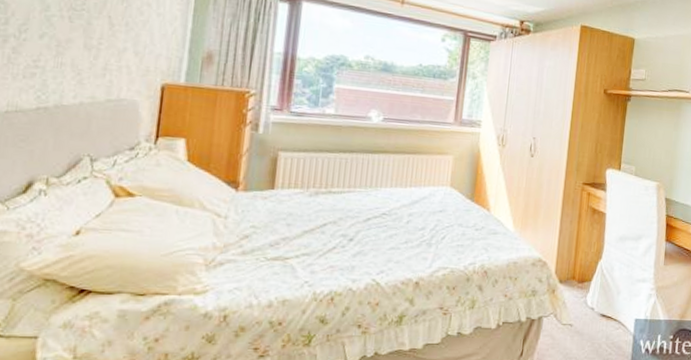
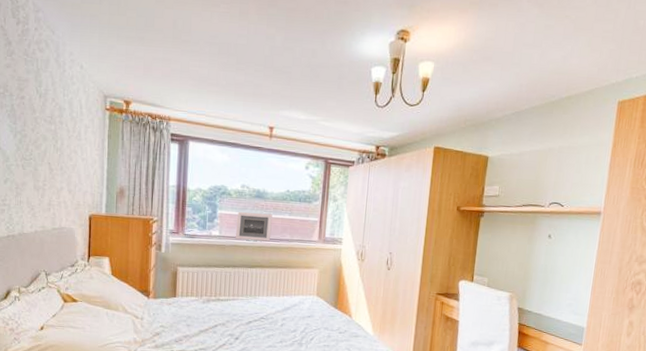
picture frame: none [354,86,401,123] -> present [235,211,272,242]

